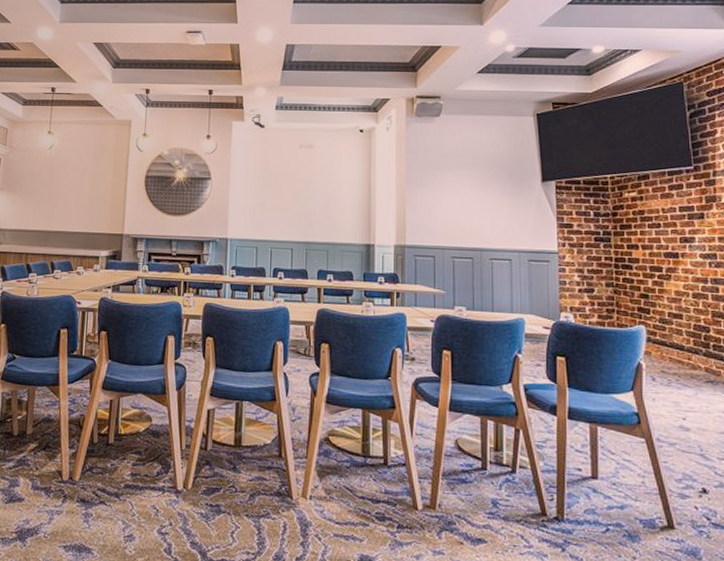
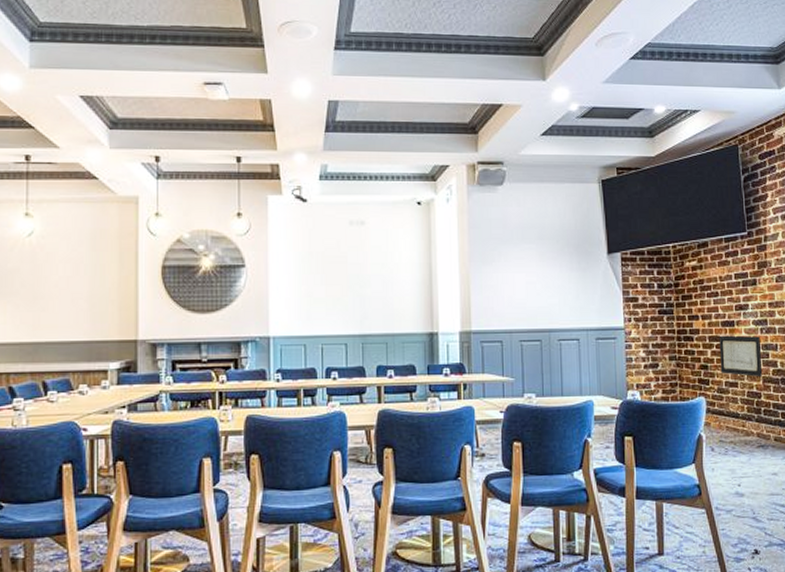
wall art: none [661,266,711,312] -> present [719,335,762,378]

